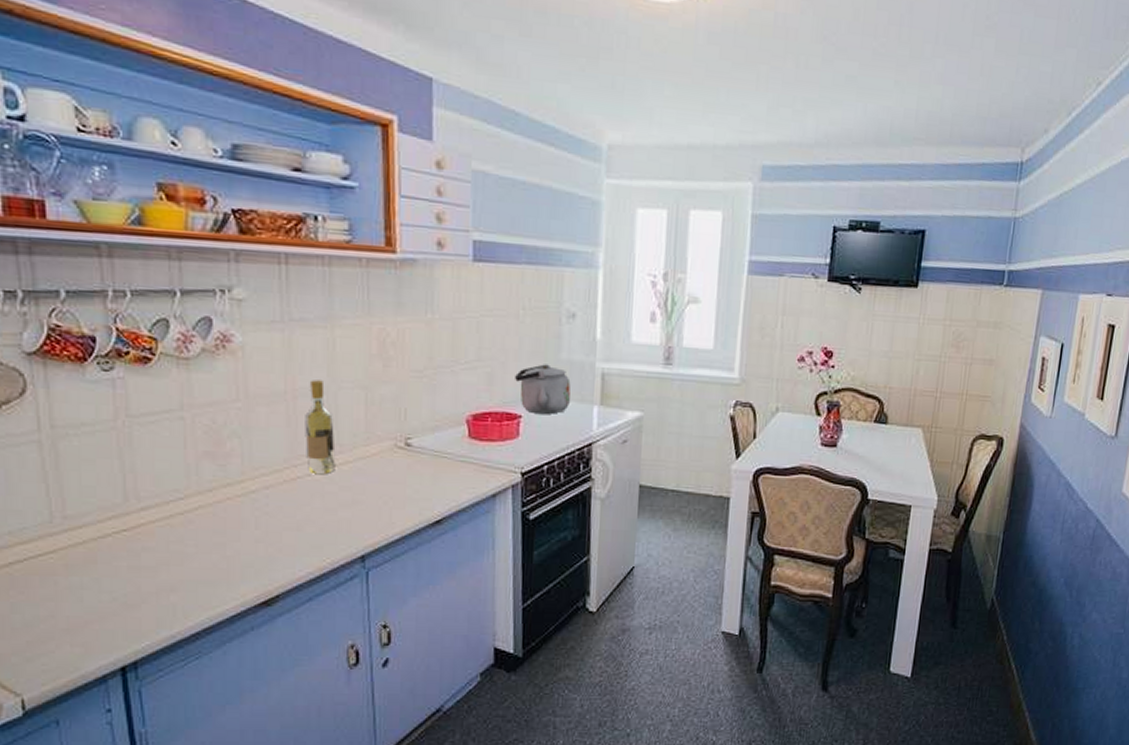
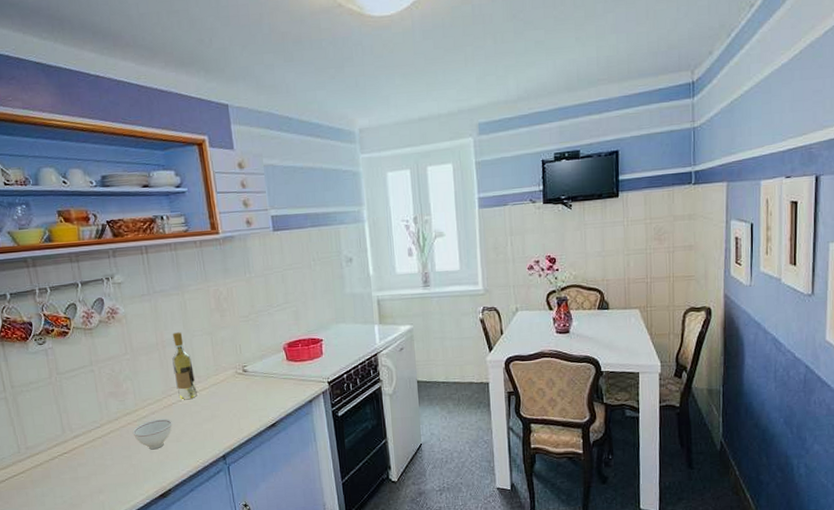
bowl: none [232,497,293,539] -> present [132,419,173,450]
kettle: present [515,364,571,414] -> none [314,299,357,337]

